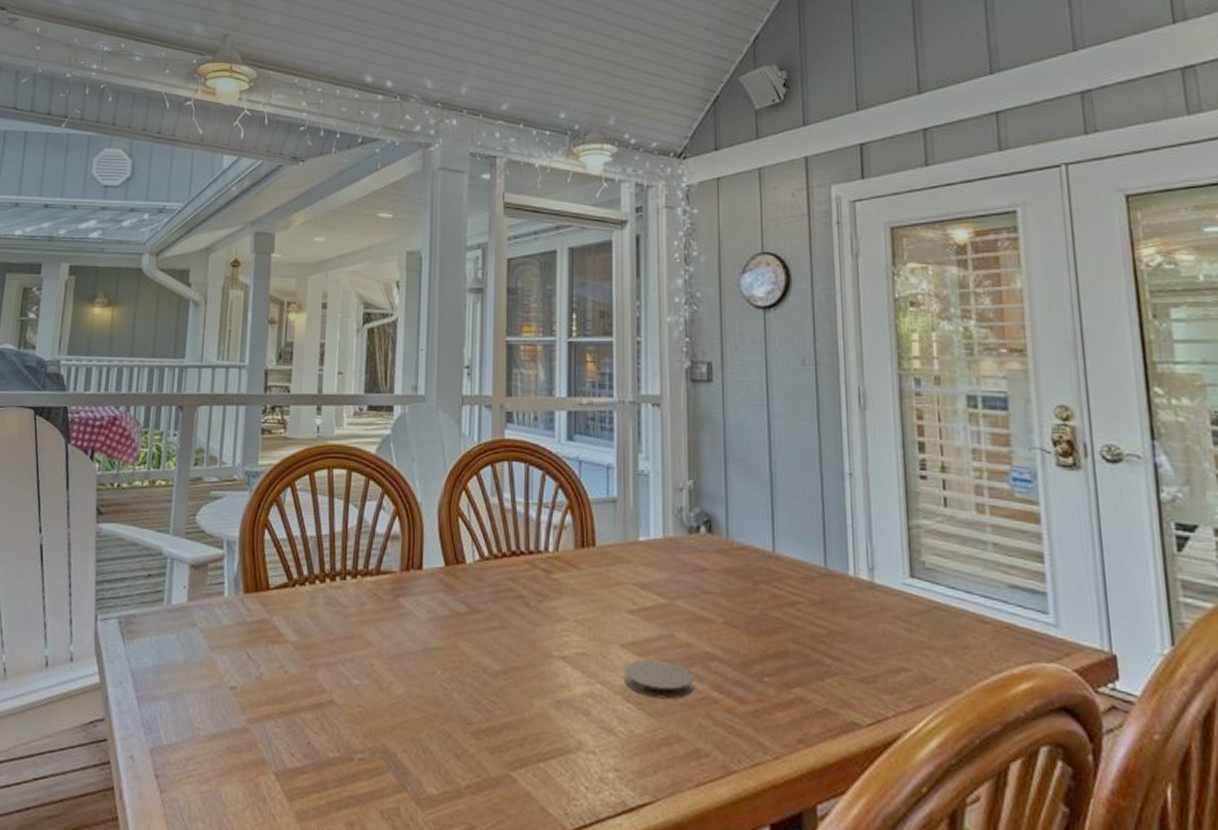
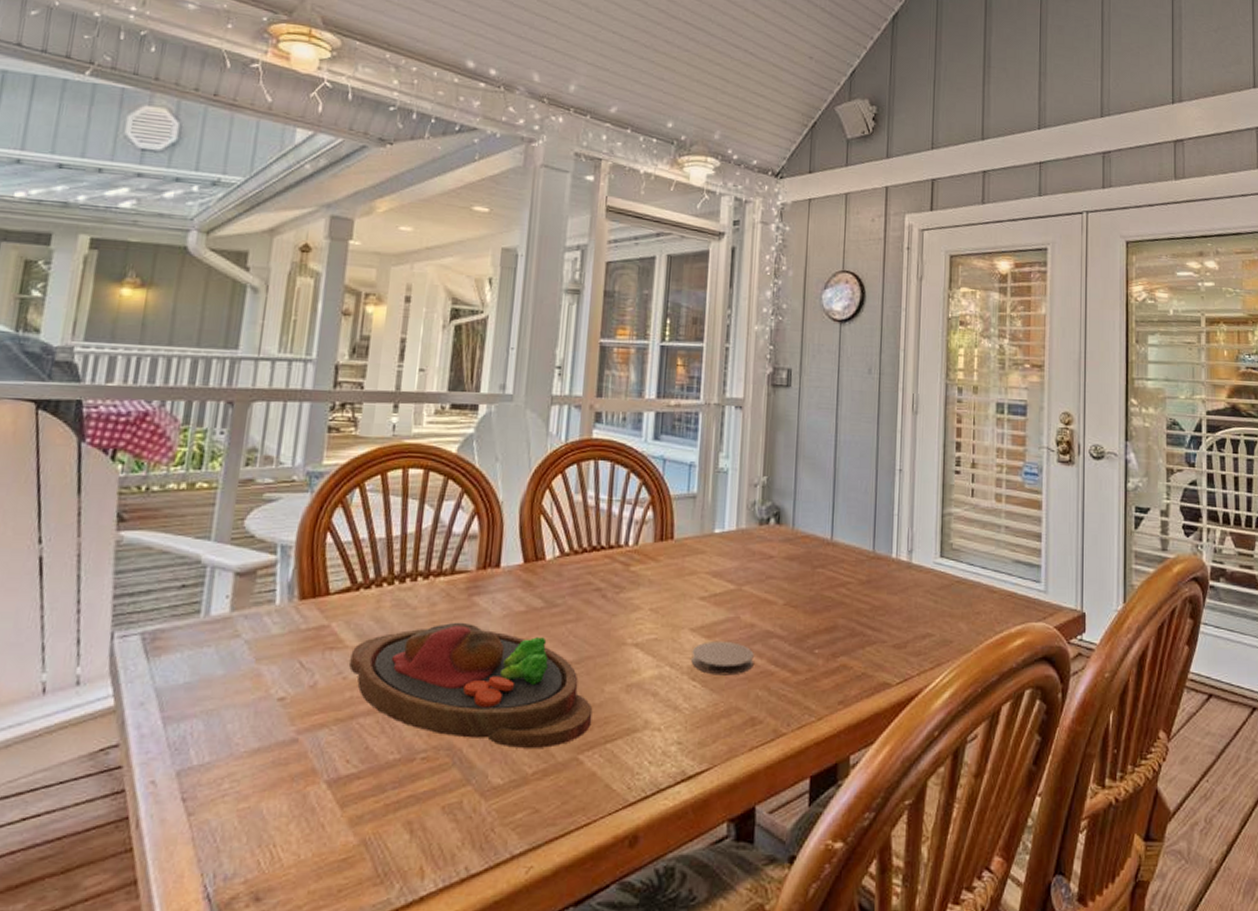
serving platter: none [290,622,523,761] -> present [349,622,593,748]

